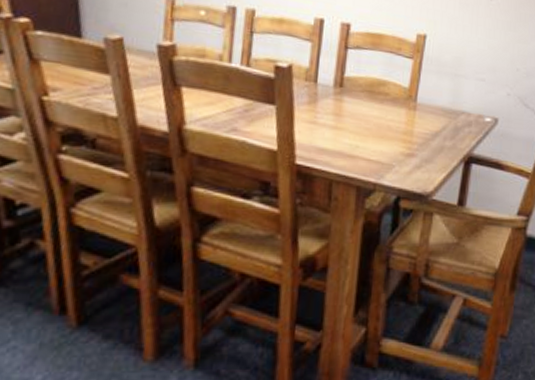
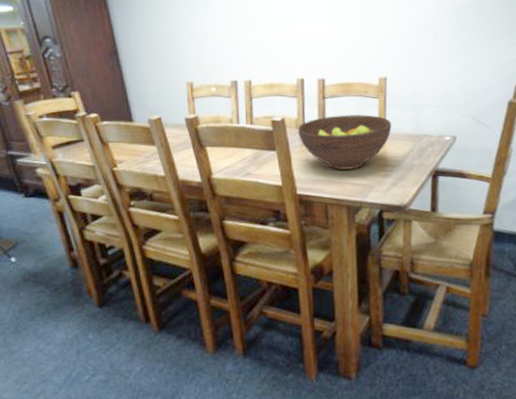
fruit bowl: none [307,71,425,142] -> present [298,114,392,170]

